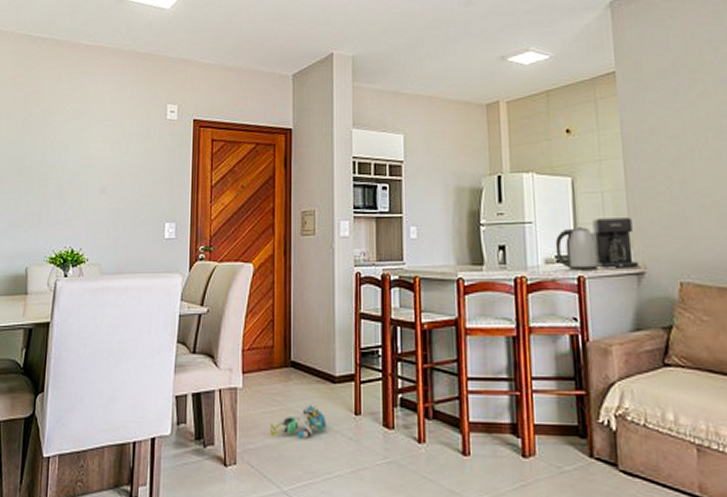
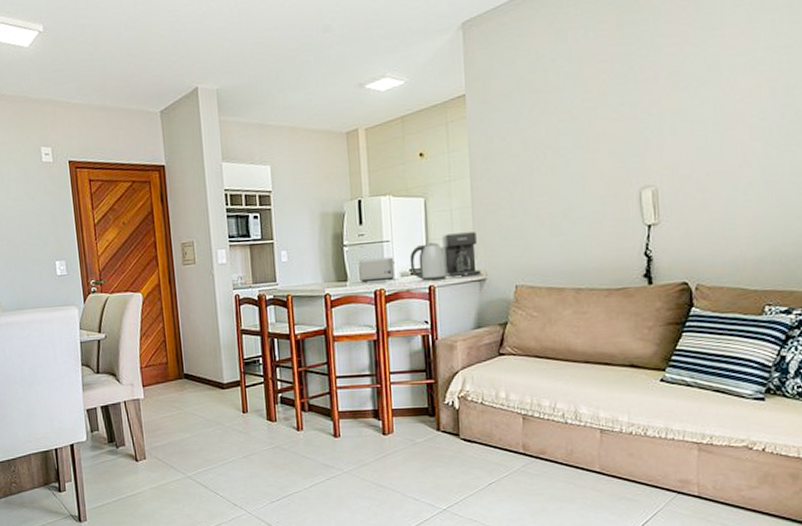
toy: present [269,405,326,438] -> none [171,408,219,436]
toaster: none [497,240,539,268] -> present [358,257,395,283]

